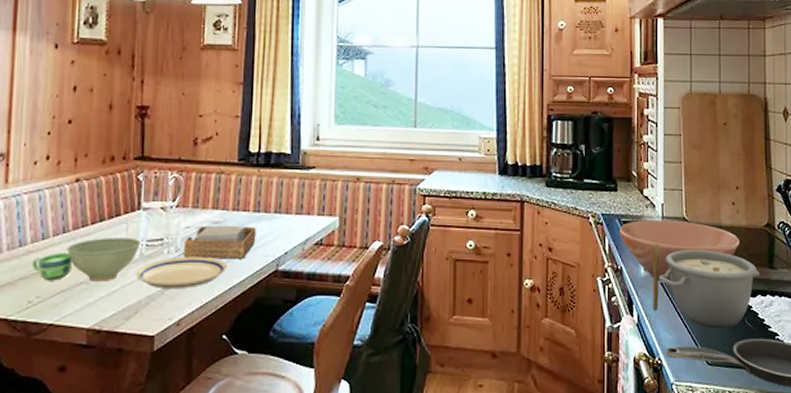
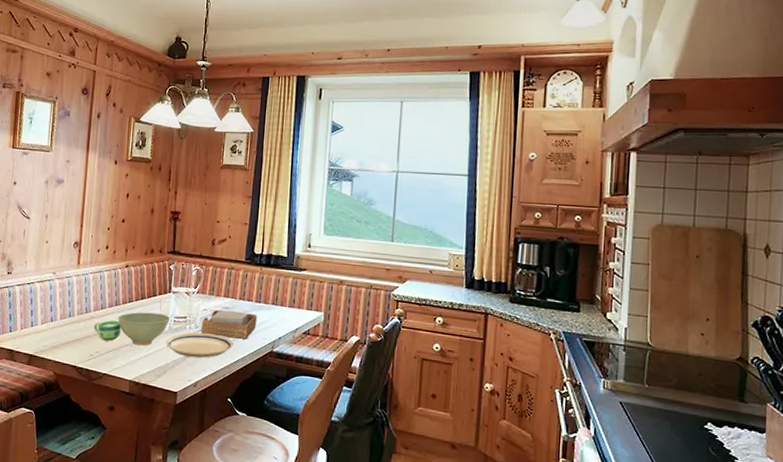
bowl: present [618,220,740,282] -> none [579,341,708,402]
cooking pot: present [651,242,759,328] -> none [611,363,727,453]

